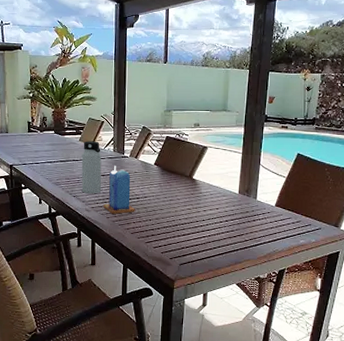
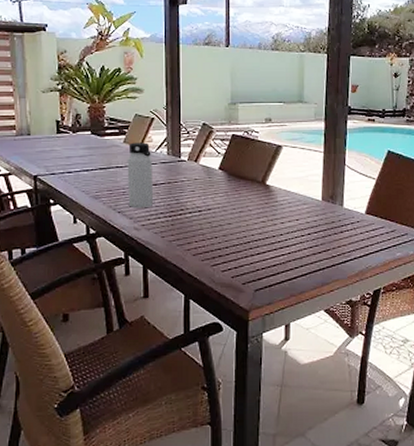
candle: present [103,166,135,214] -> none [157,172,197,232]

